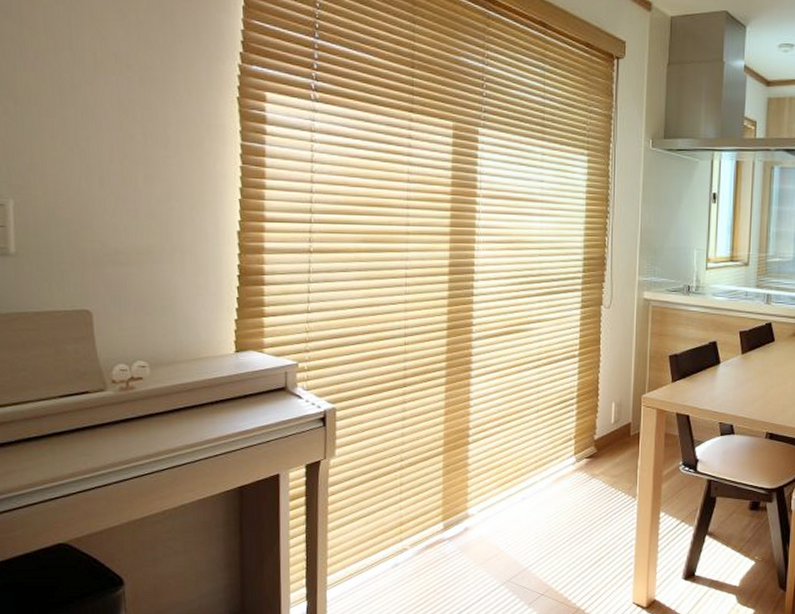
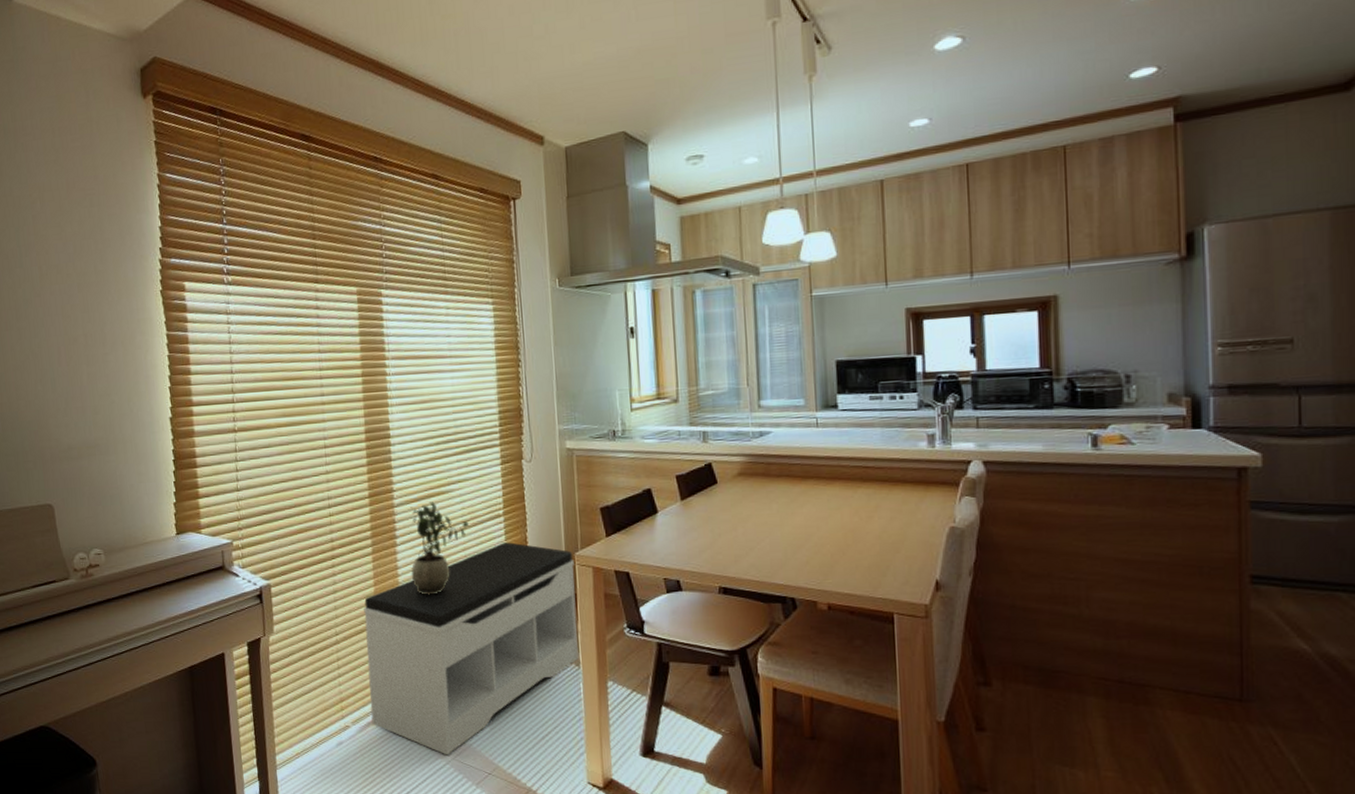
bench: none [430,381,640,577] -> present [364,542,579,756]
potted plant: none [483,338,544,427] -> present [410,502,469,595]

